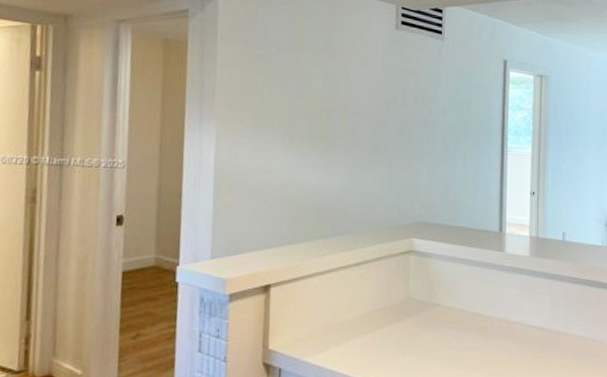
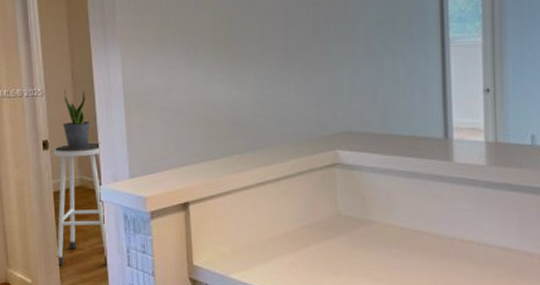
stool: none [116,220,184,353] -> present [53,142,108,265]
potted plant: none [142,163,174,227] -> present [62,89,90,149]

